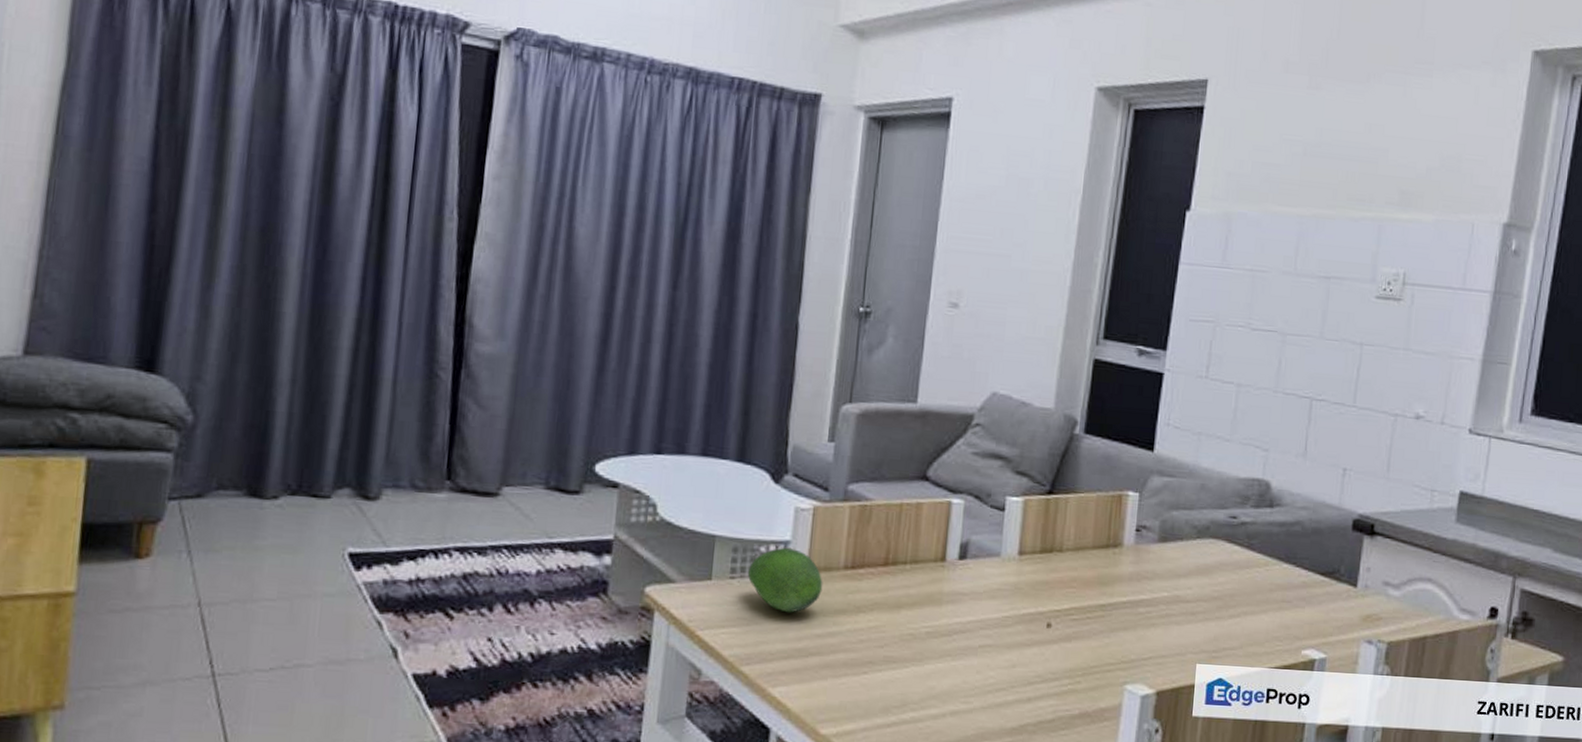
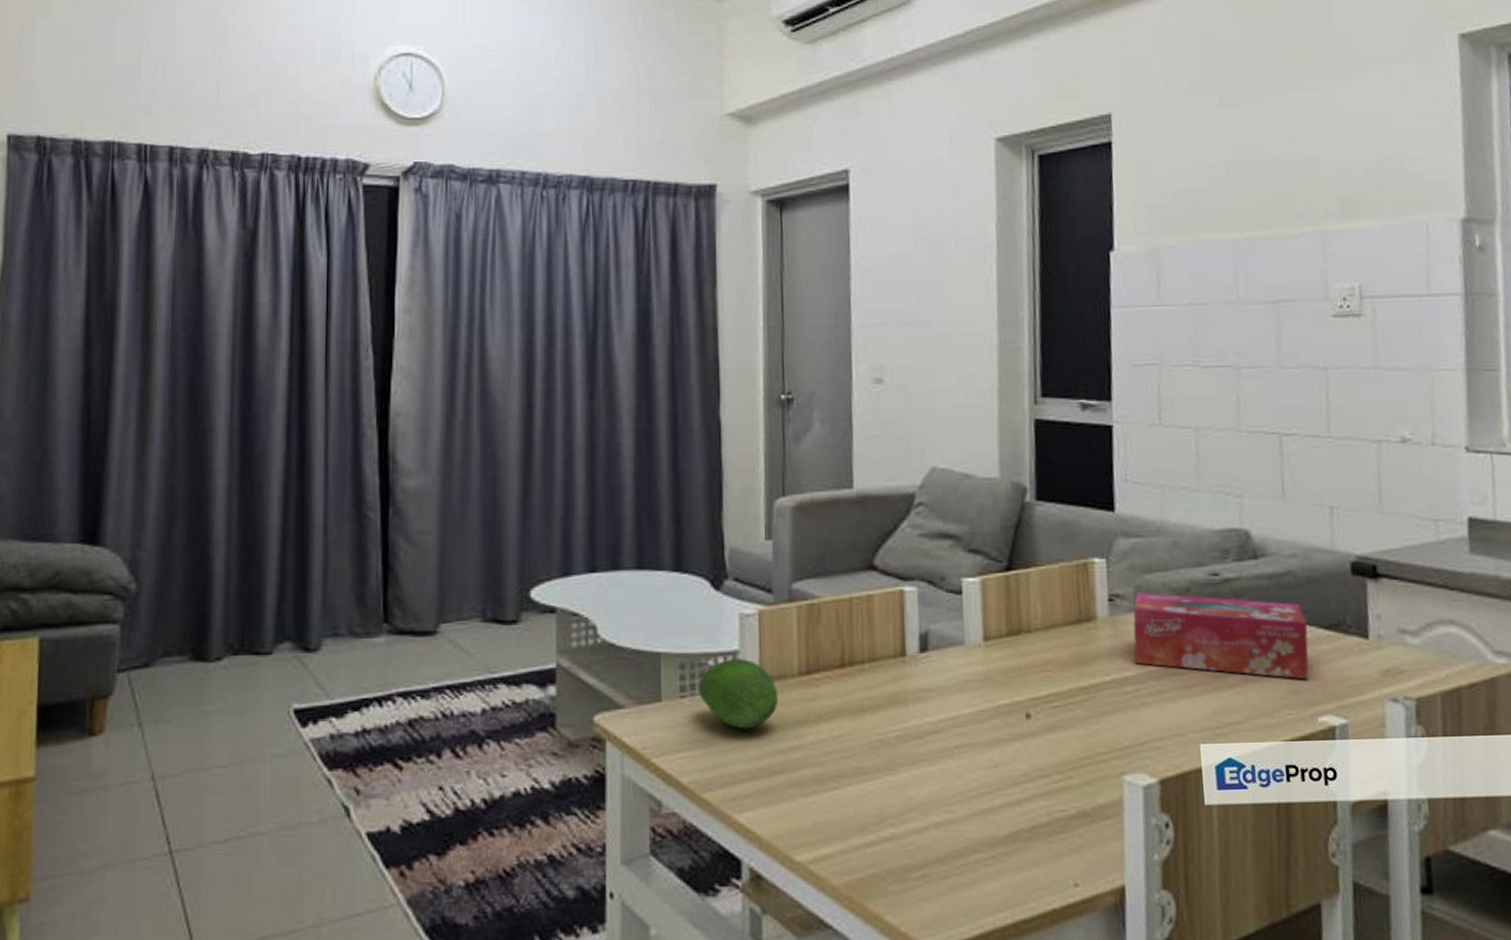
tissue box: none [1150,526,1307,618] -> present [1133,592,1309,680]

